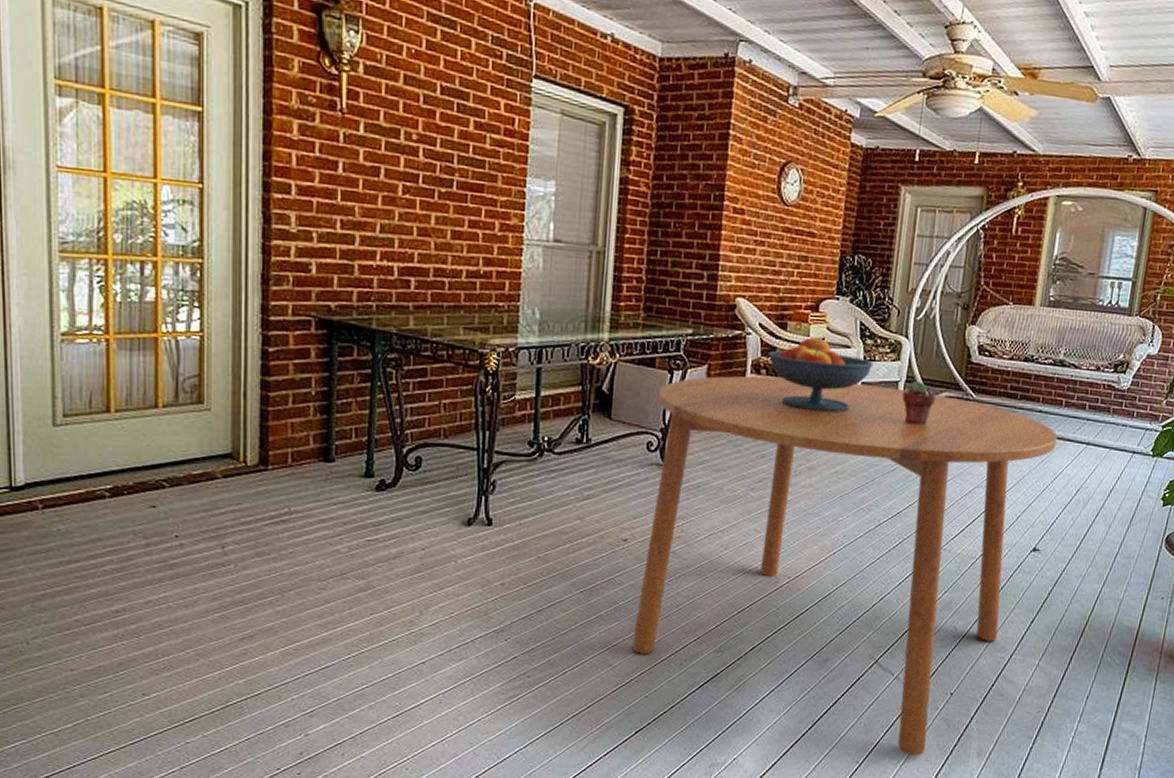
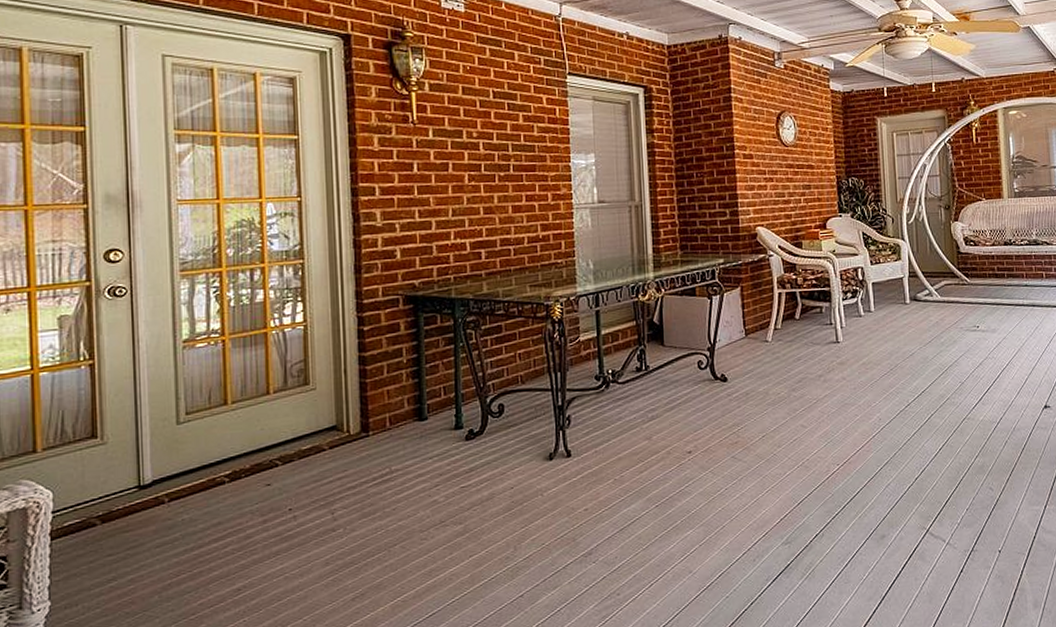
dining table: present [632,375,1058,756] -> none [702,283,1046,617]
fruit bowl: present [767,337,874,412] -> none [789,251,880,313]
potted succulent: present [902,380,936,426] -> none [908,274,937,313]

